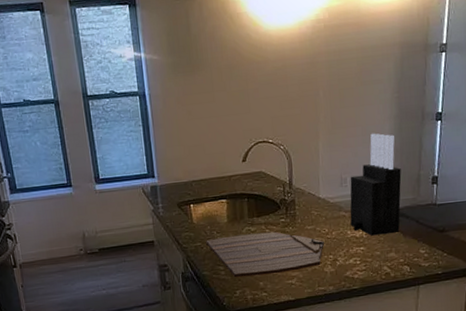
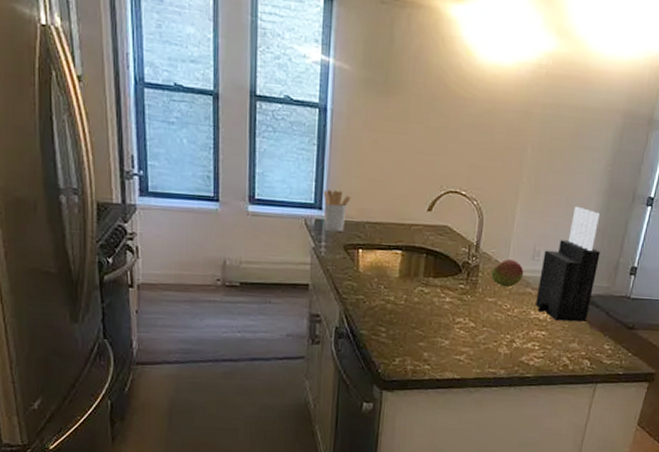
utensil holder: none [153,159,177,194] -> present [323,189,350,233]
cutting board: present [206,231,324,278] -> none [370,293,503,346]
fruit: none [306,189,335,215] -> present [491,258,524,288]

